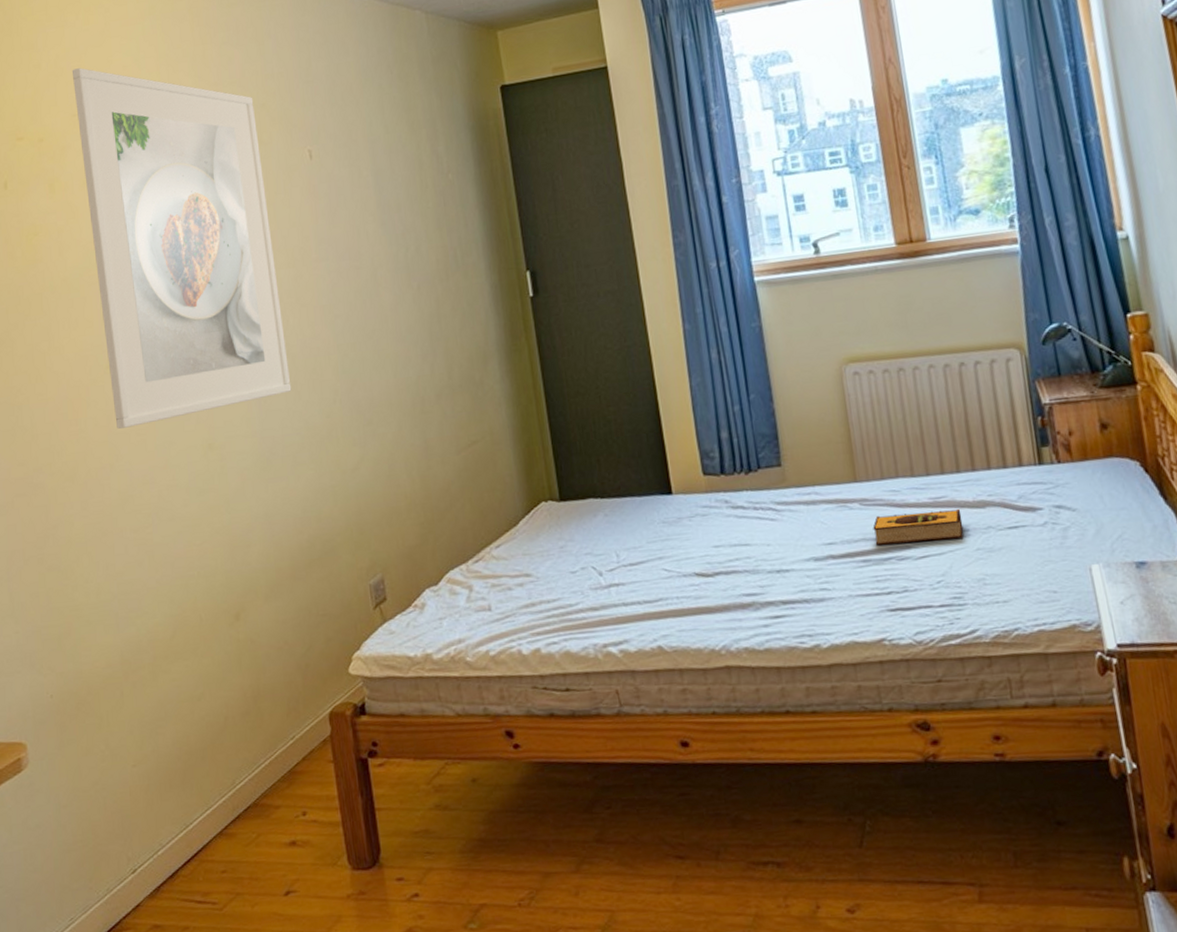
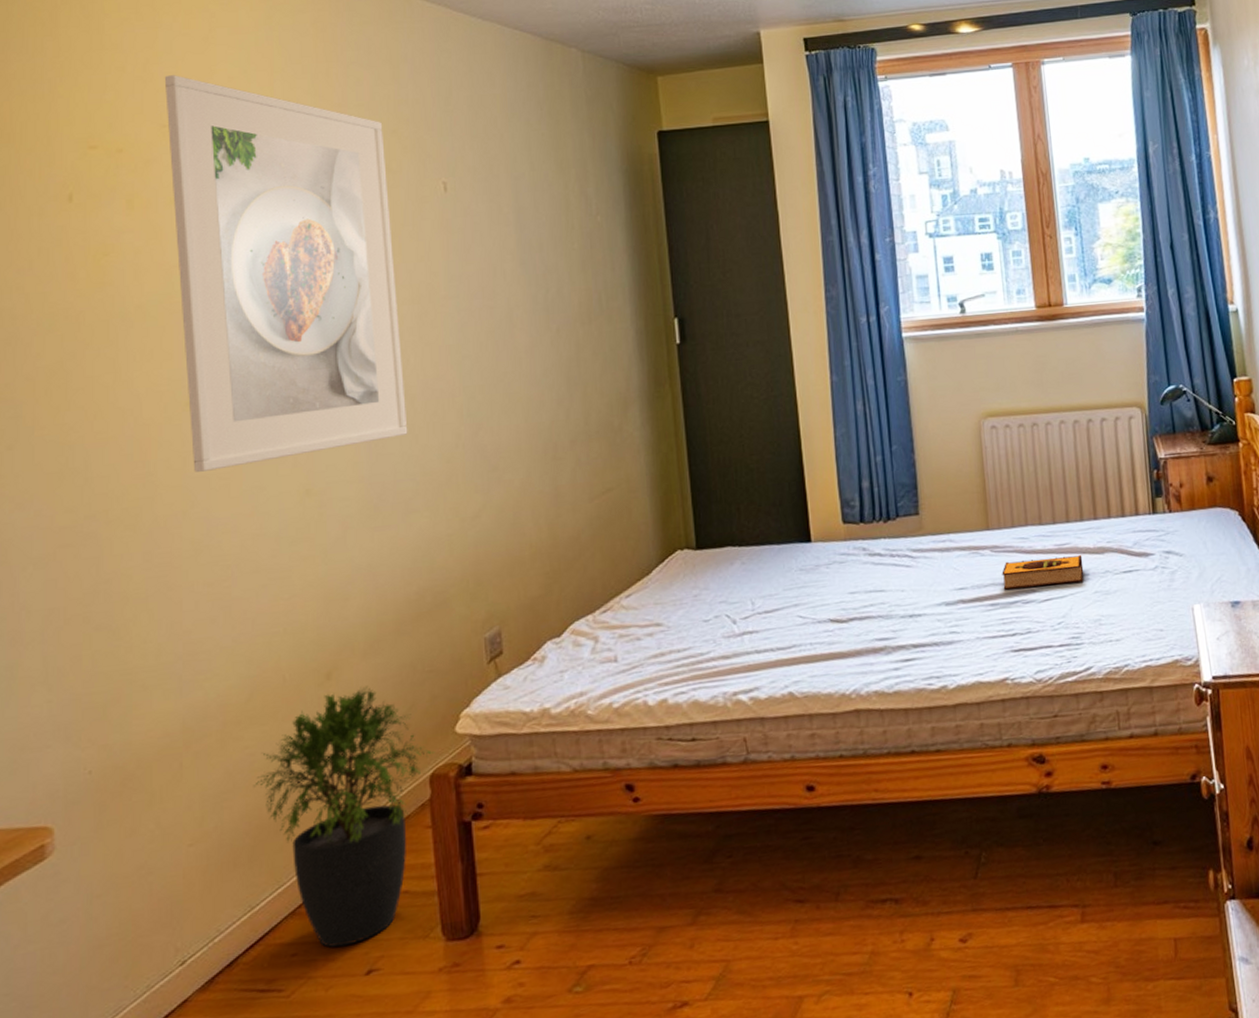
potted plant: none [181,627,332,868] -> present [253,686,435,948]

